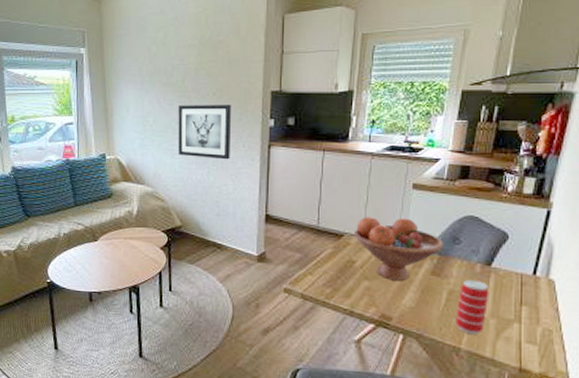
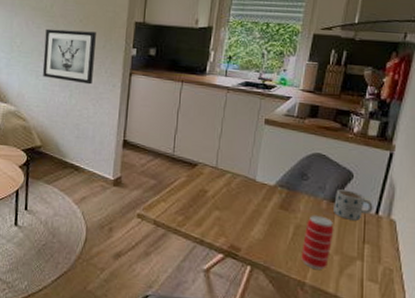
fruit bowl: present [353,217,444,281] -> none [207,148,293,213]
mug: none [488,252,530,283] -> present [333,189,373,221]

